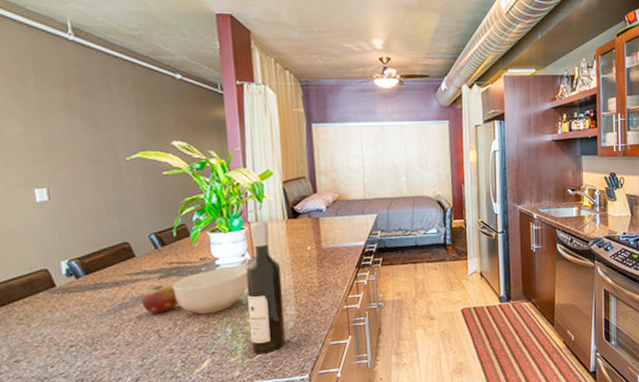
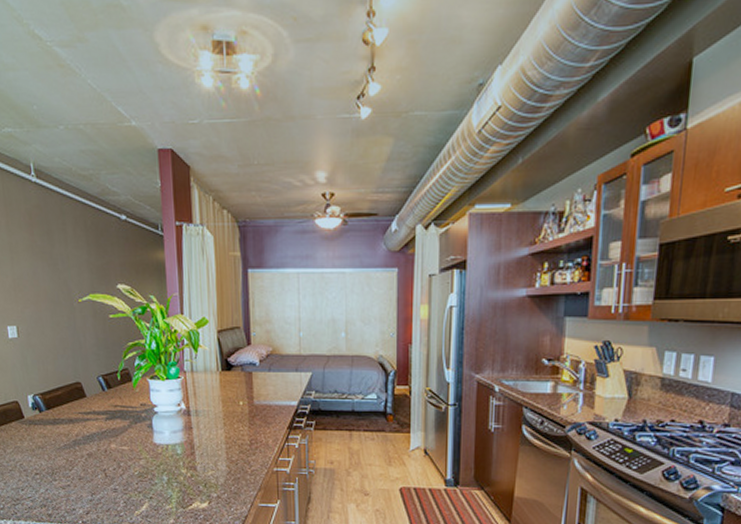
fruit: present [141,283,179,314] -> none [91,425,122,453]
bowl: present [171,266,248,315] -> none [115,415,183,460]
bottle: present [245,221,286,354] -> none [181,371,217,506]

